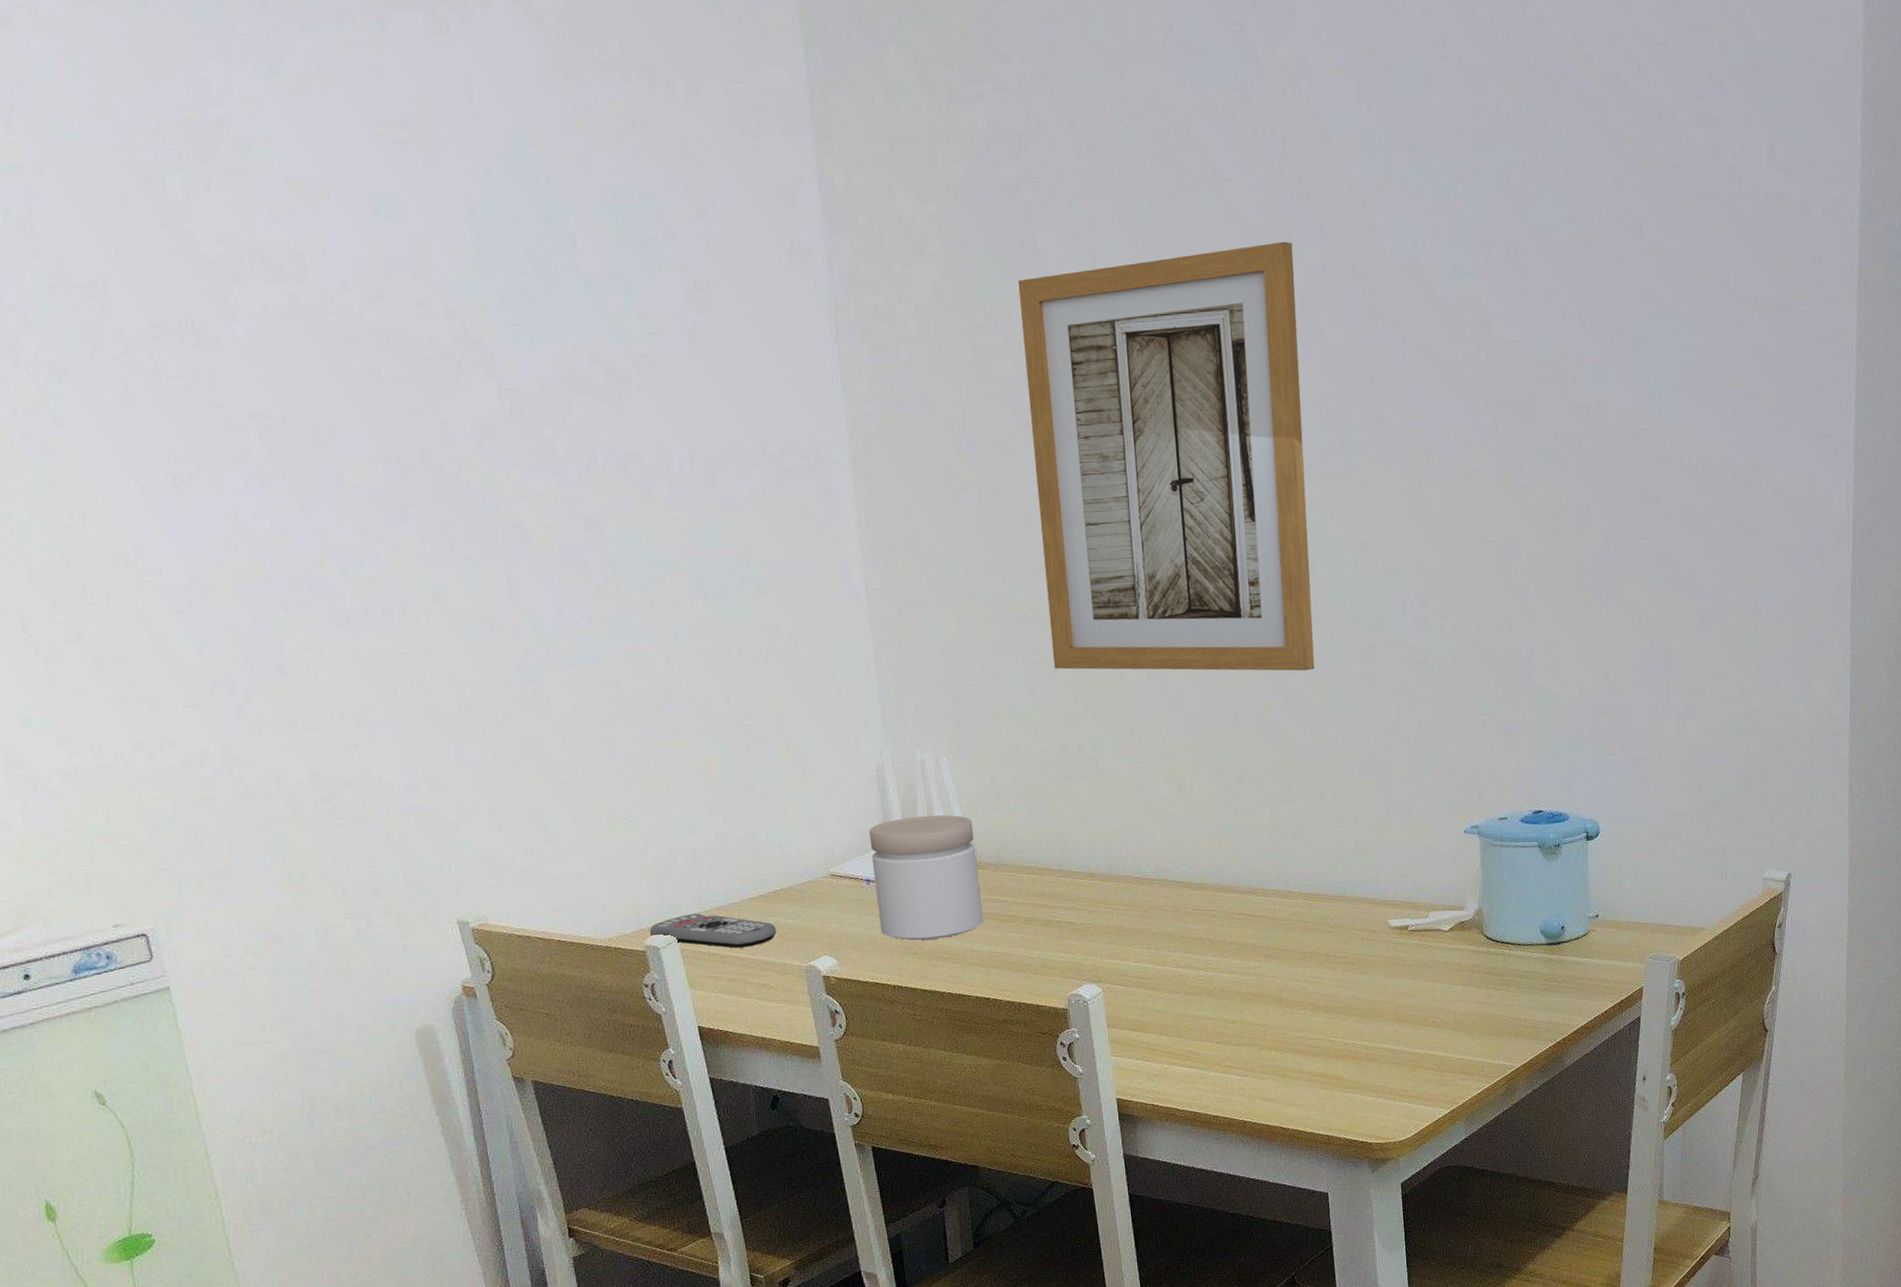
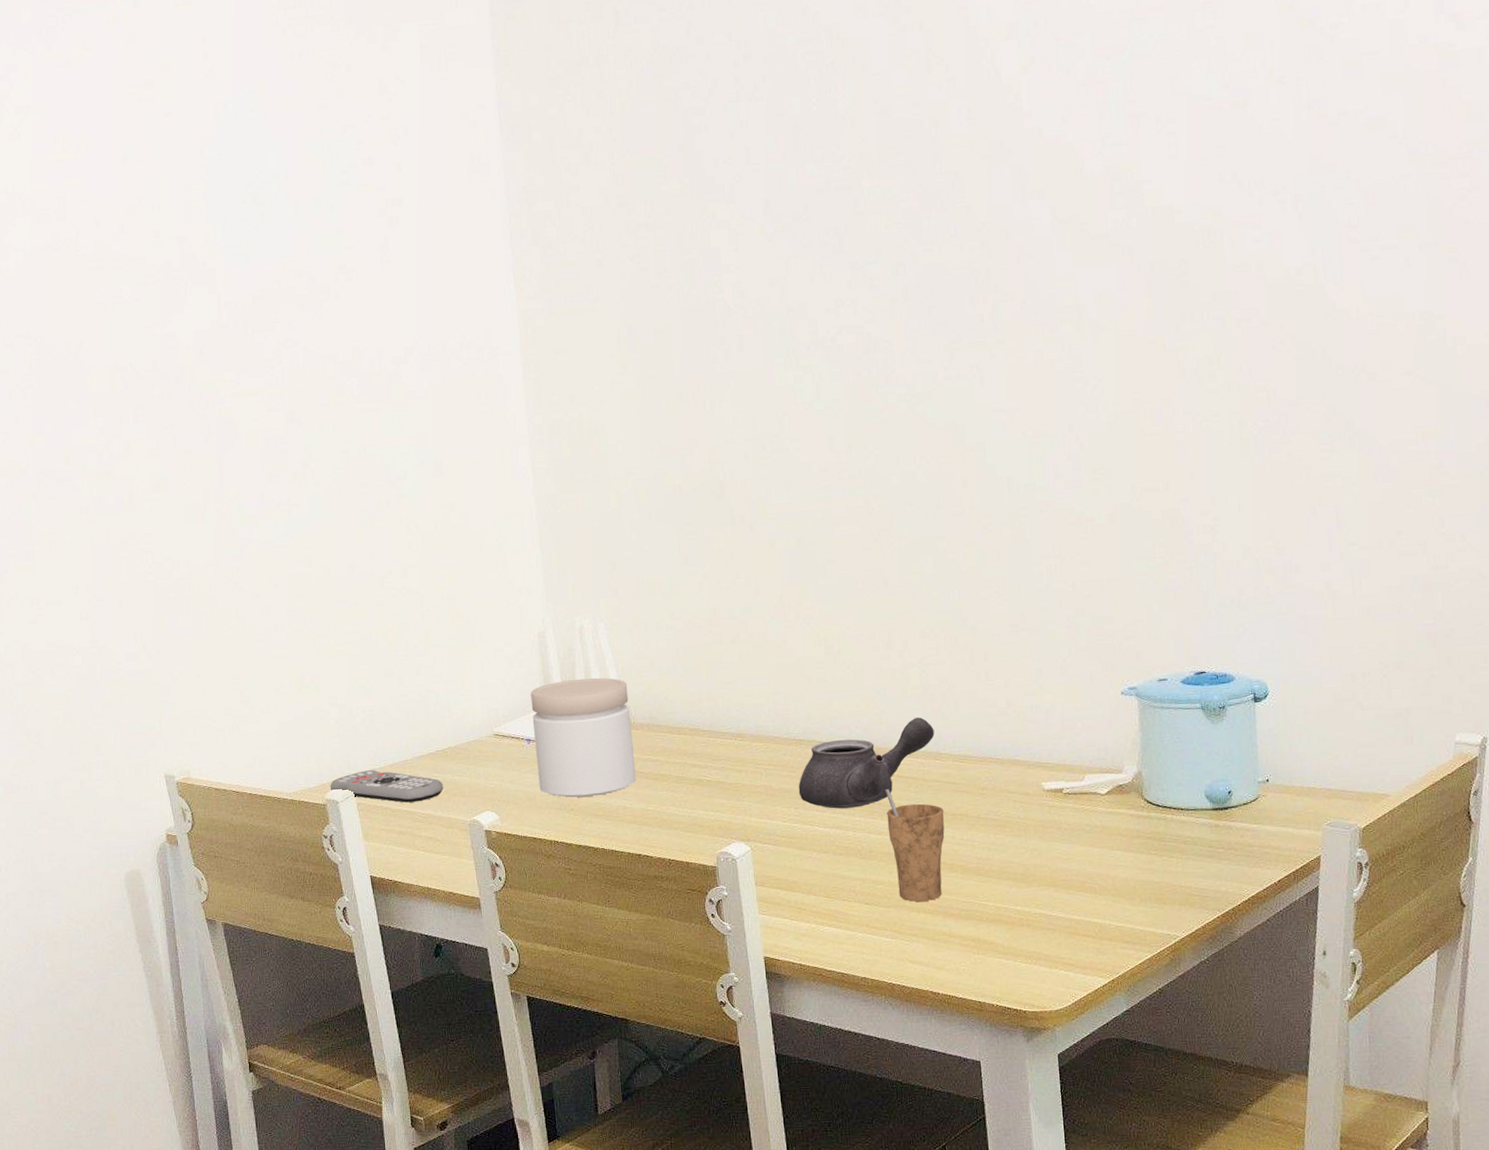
wall art: present [1018,241,1315,671] -> none [676,127,964,539]
teapot: none [1150,856,1285,949] -> present [798,717,935,809]
cup: none [1236,928,1295,1040] -> present [885,789,945,902]

